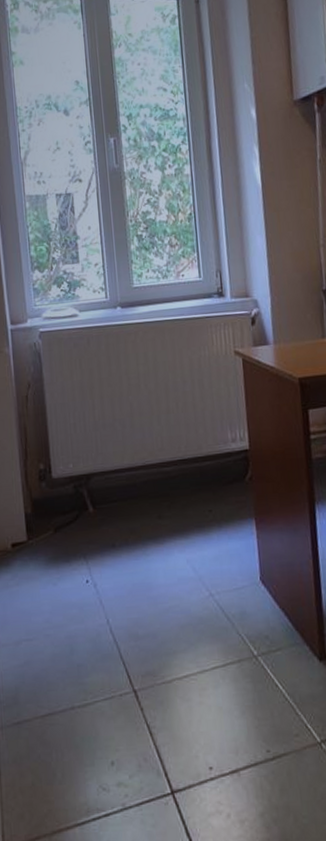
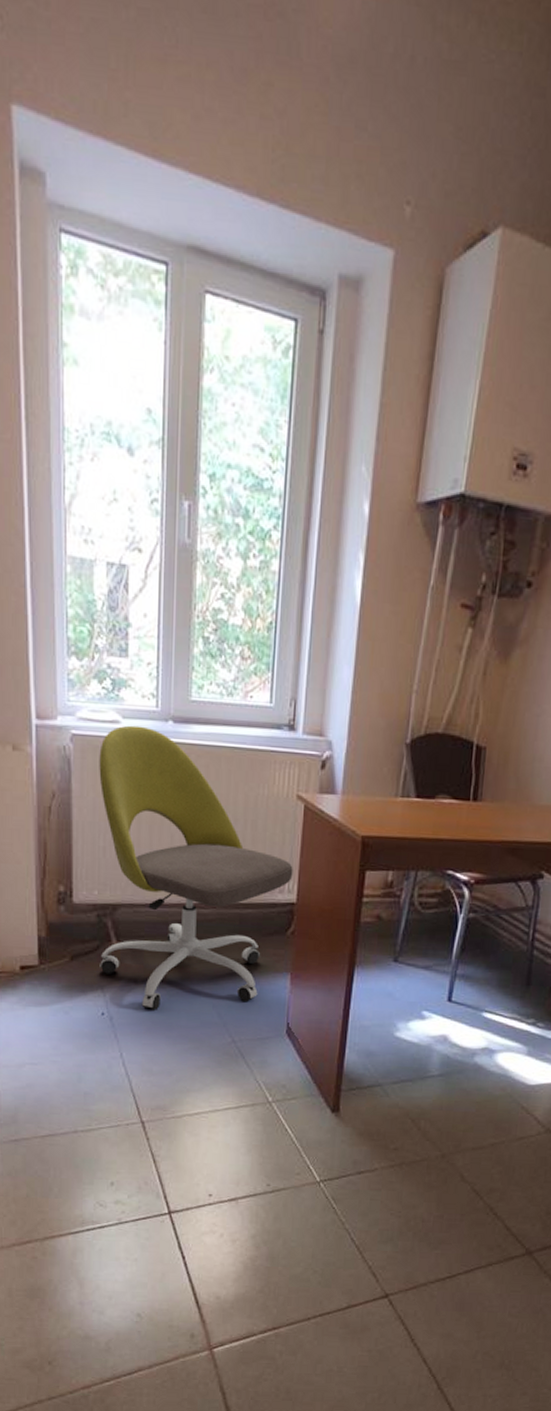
office chair: none [63,315,242,572] -> present [99,725,293,1010]

